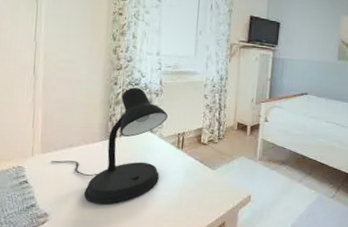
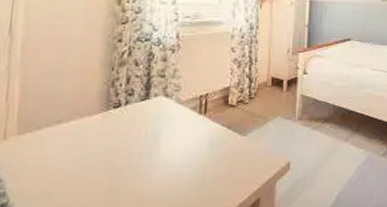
desk lamp: present [50,87,168,205] -> none [30,43,187,194]

